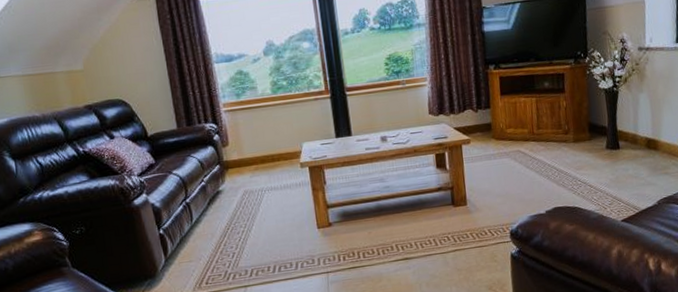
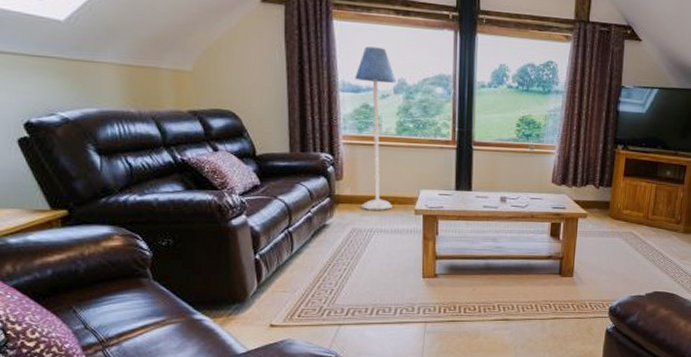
floor lamp: none [226,15,280,171] -> present [355,46,396,210]

